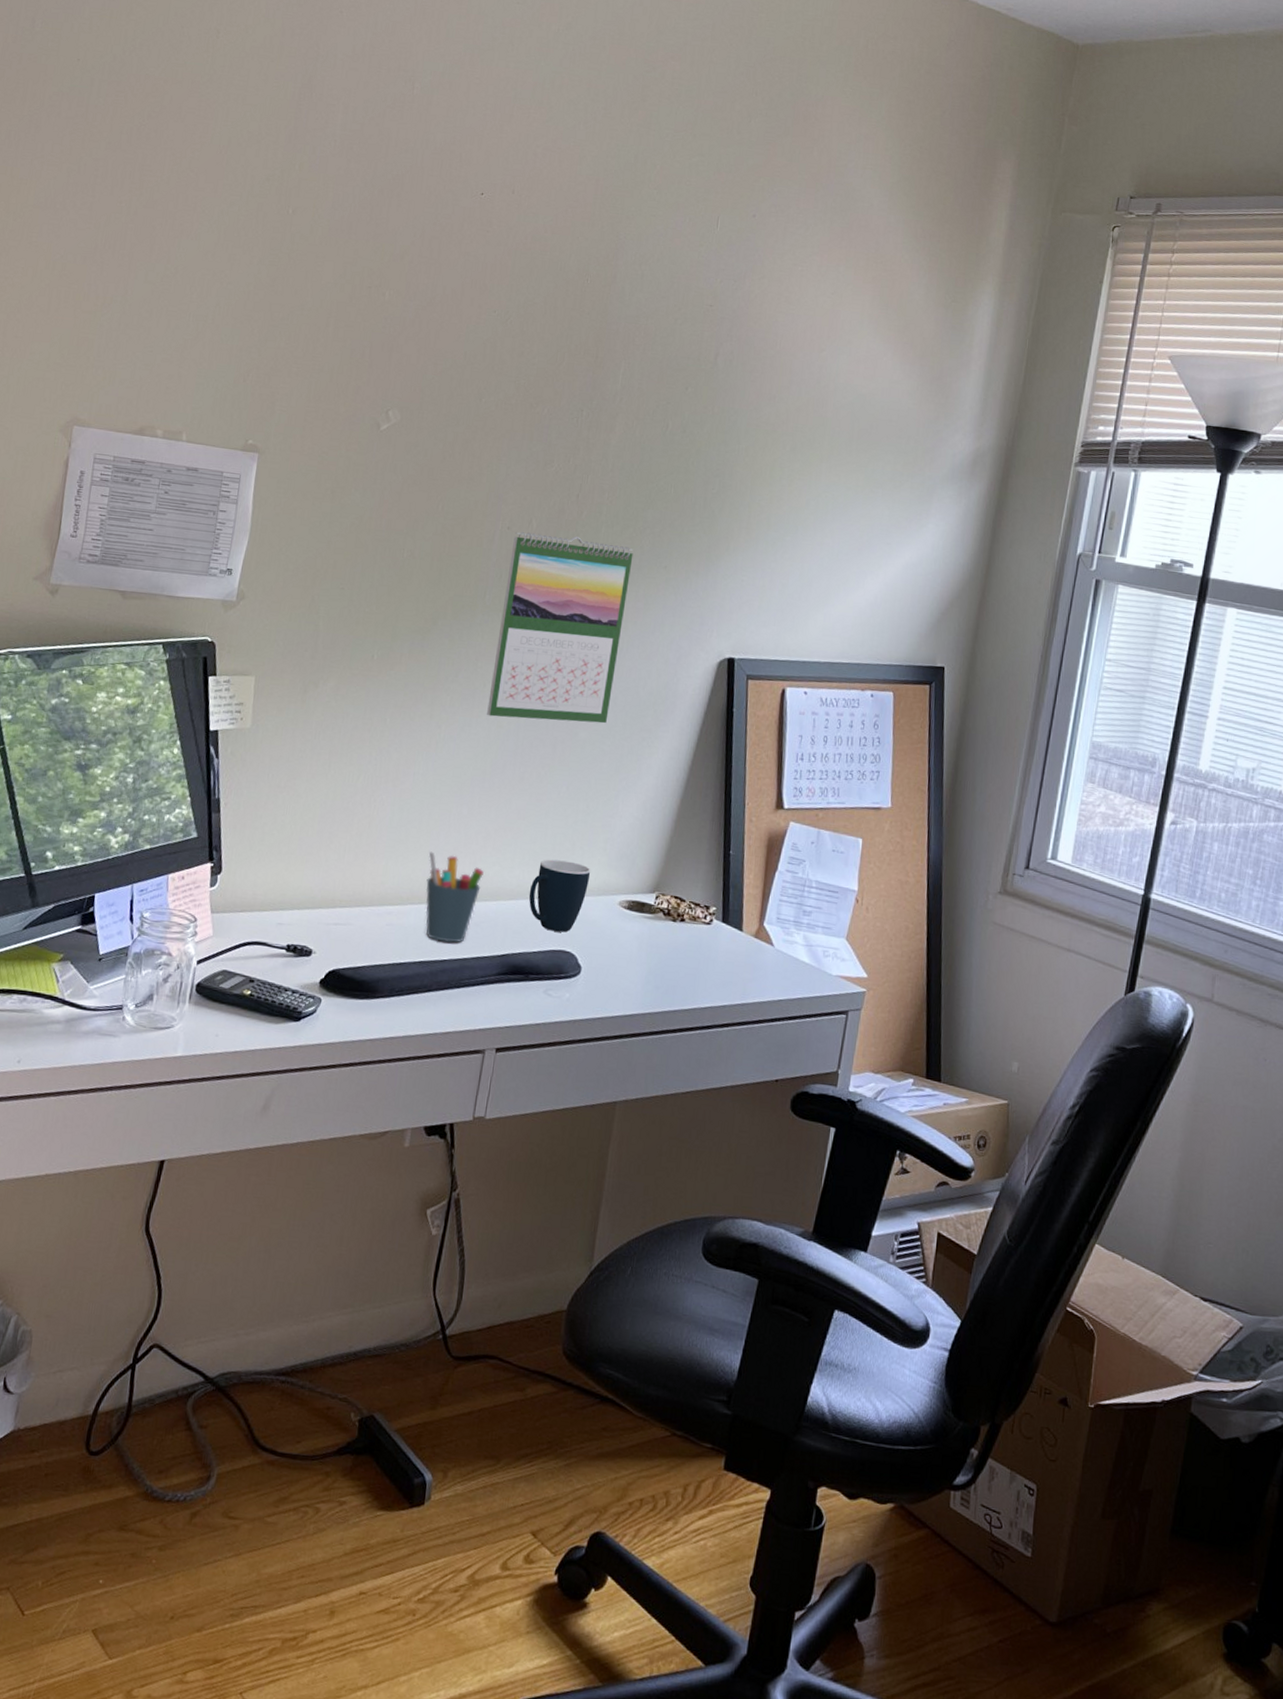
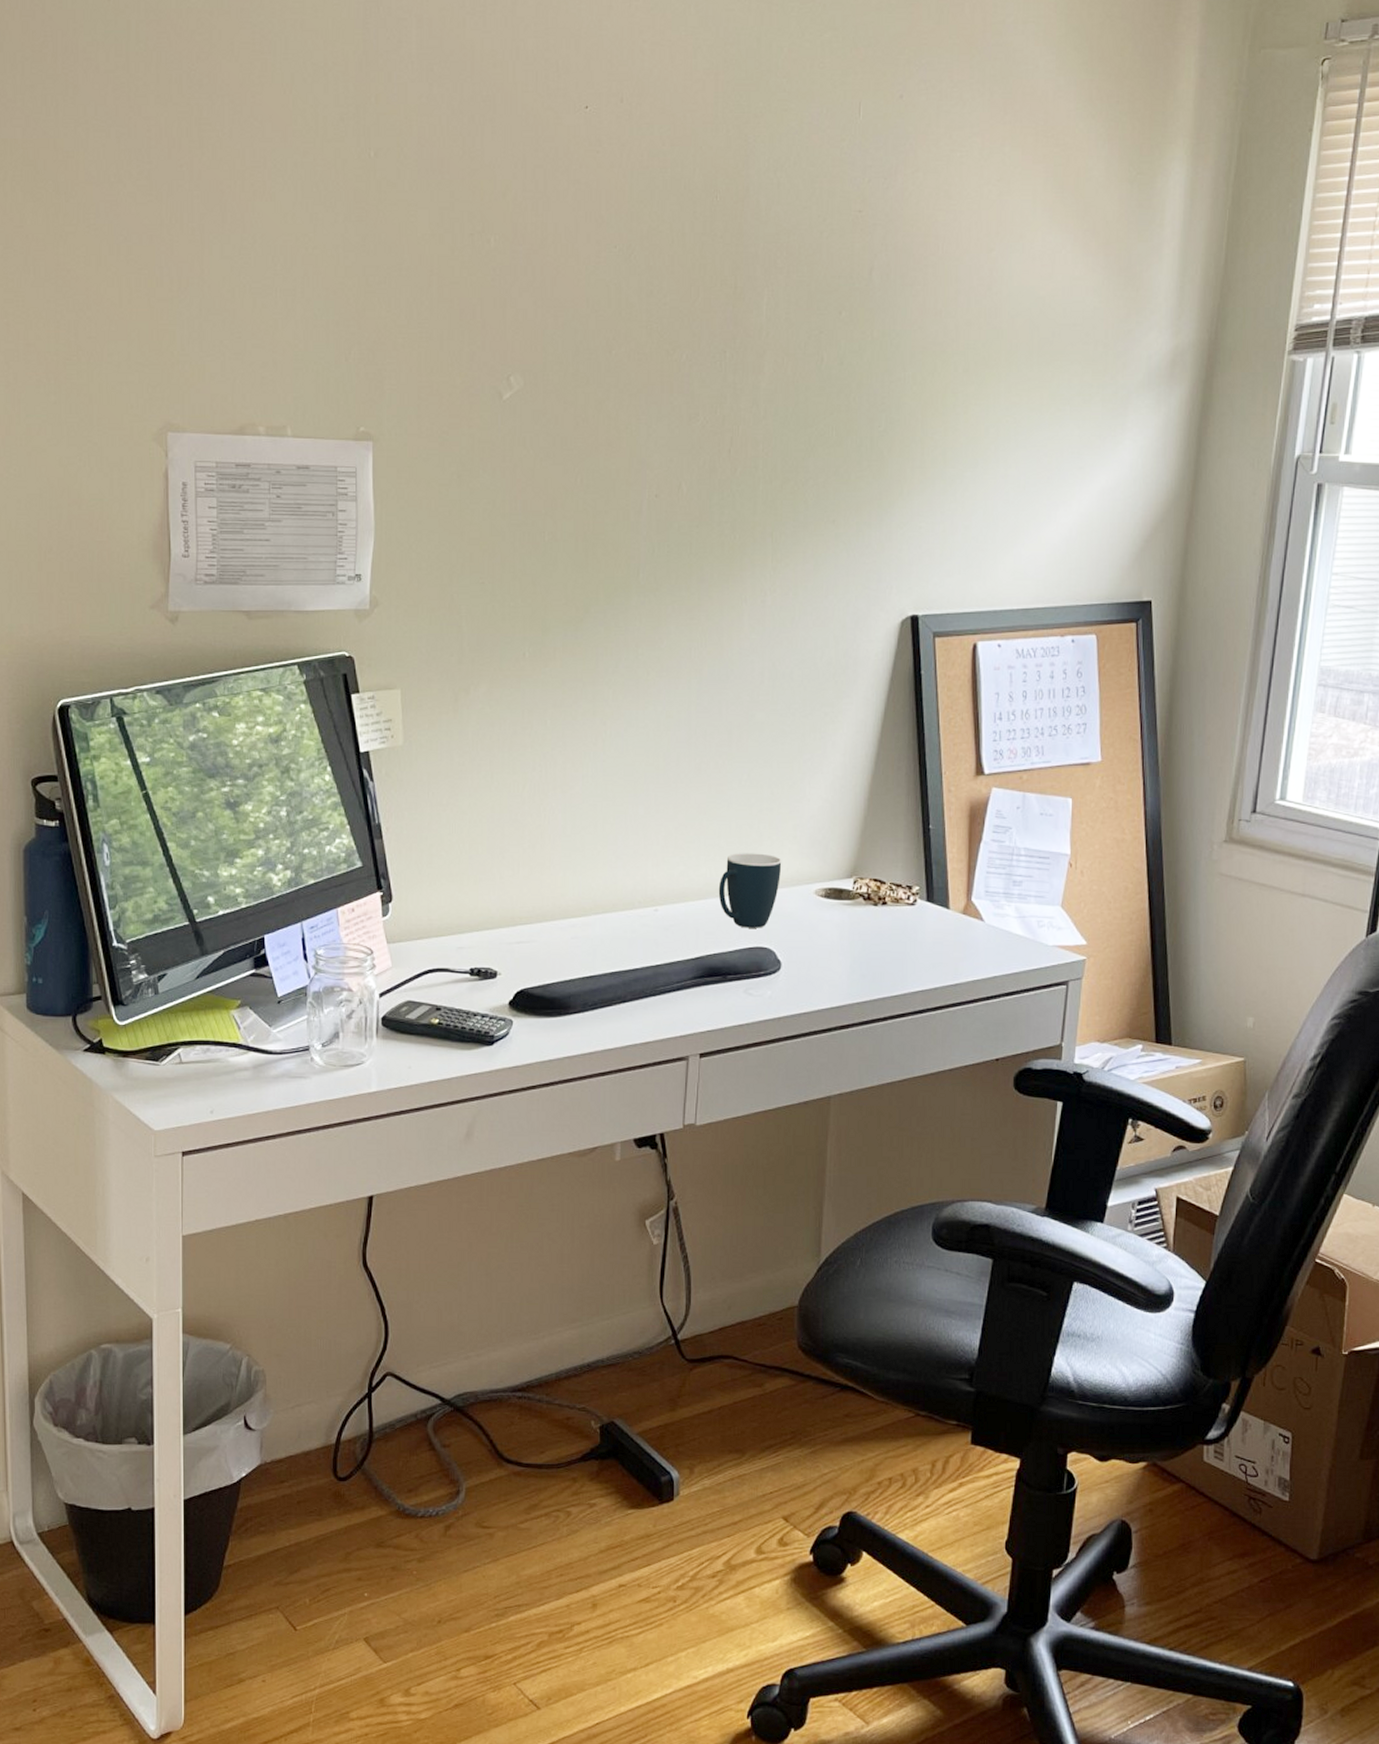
pen holder: present [425,851,484,943] -> none [608,857,668,950]
calendar: present [487,531,634,724] -> none [654,497,797,707]

